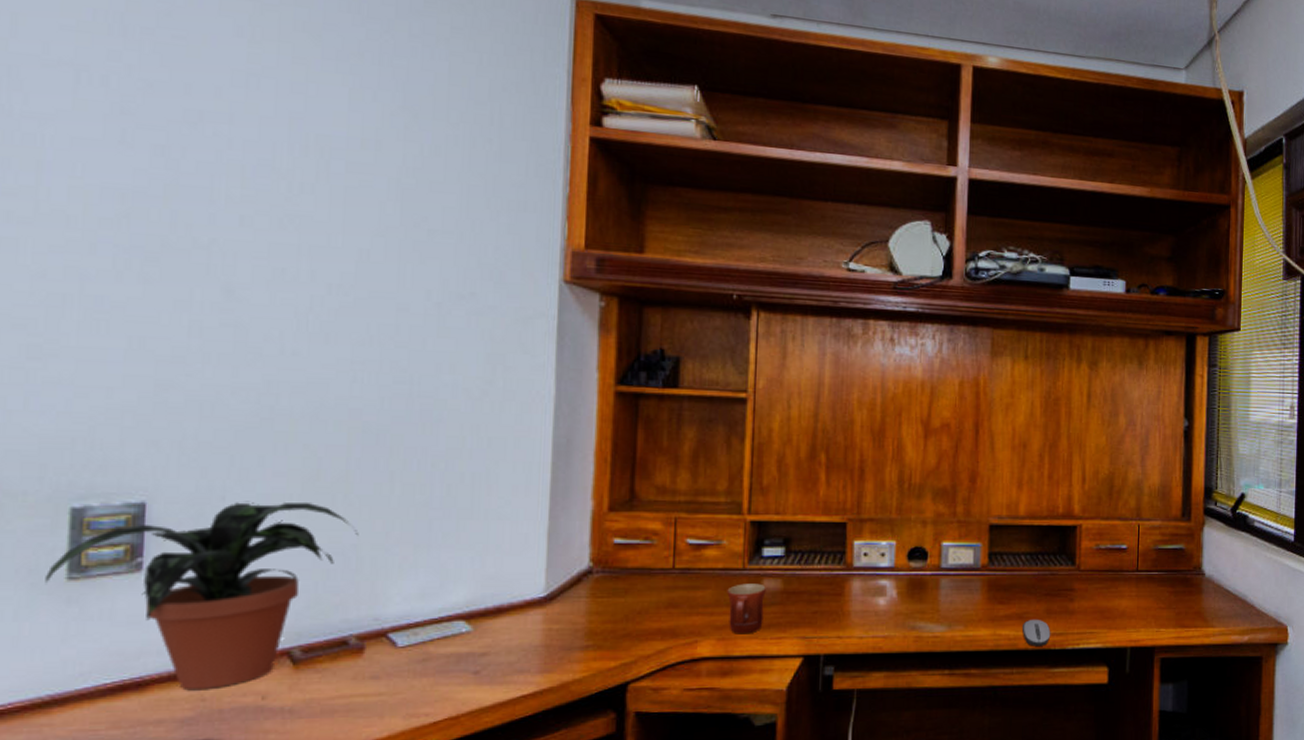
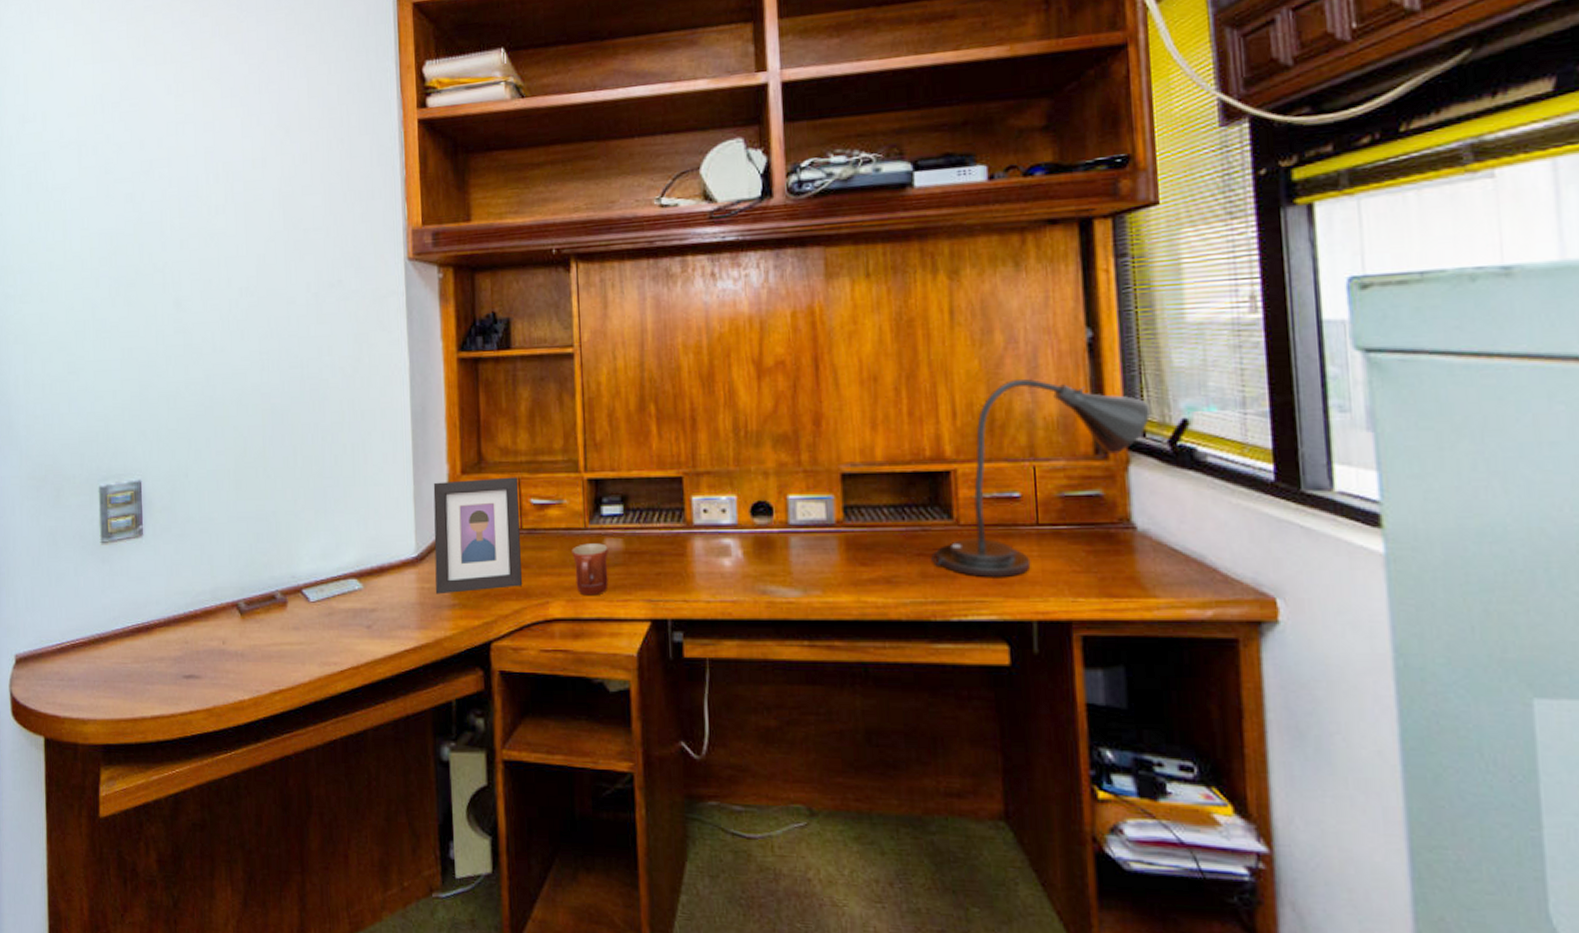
potted plant: present [45,501,359,690] -> none [89,475,276,634]
picture frame: none [565,516,675,636] -> present [433,477,522,595]
computer mouse: present [1021,619,1051,646] -> none [891,583,929,616]
desk lamp: none [1056,455,1221,614] -> present [931,379,1150,578]

